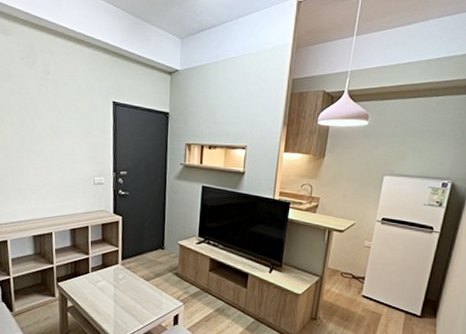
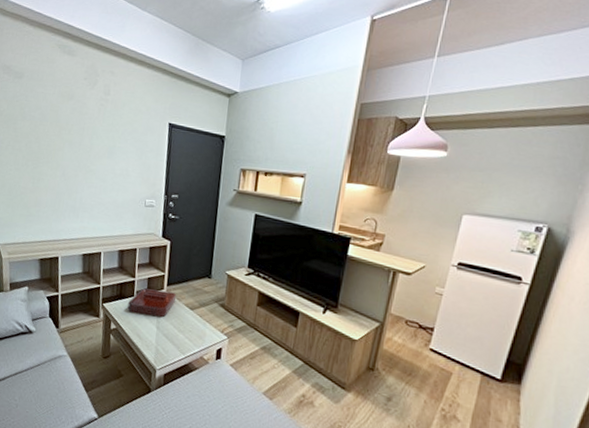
decorative tray: none [83,264,132,291] -> present [127,288,176,318]

